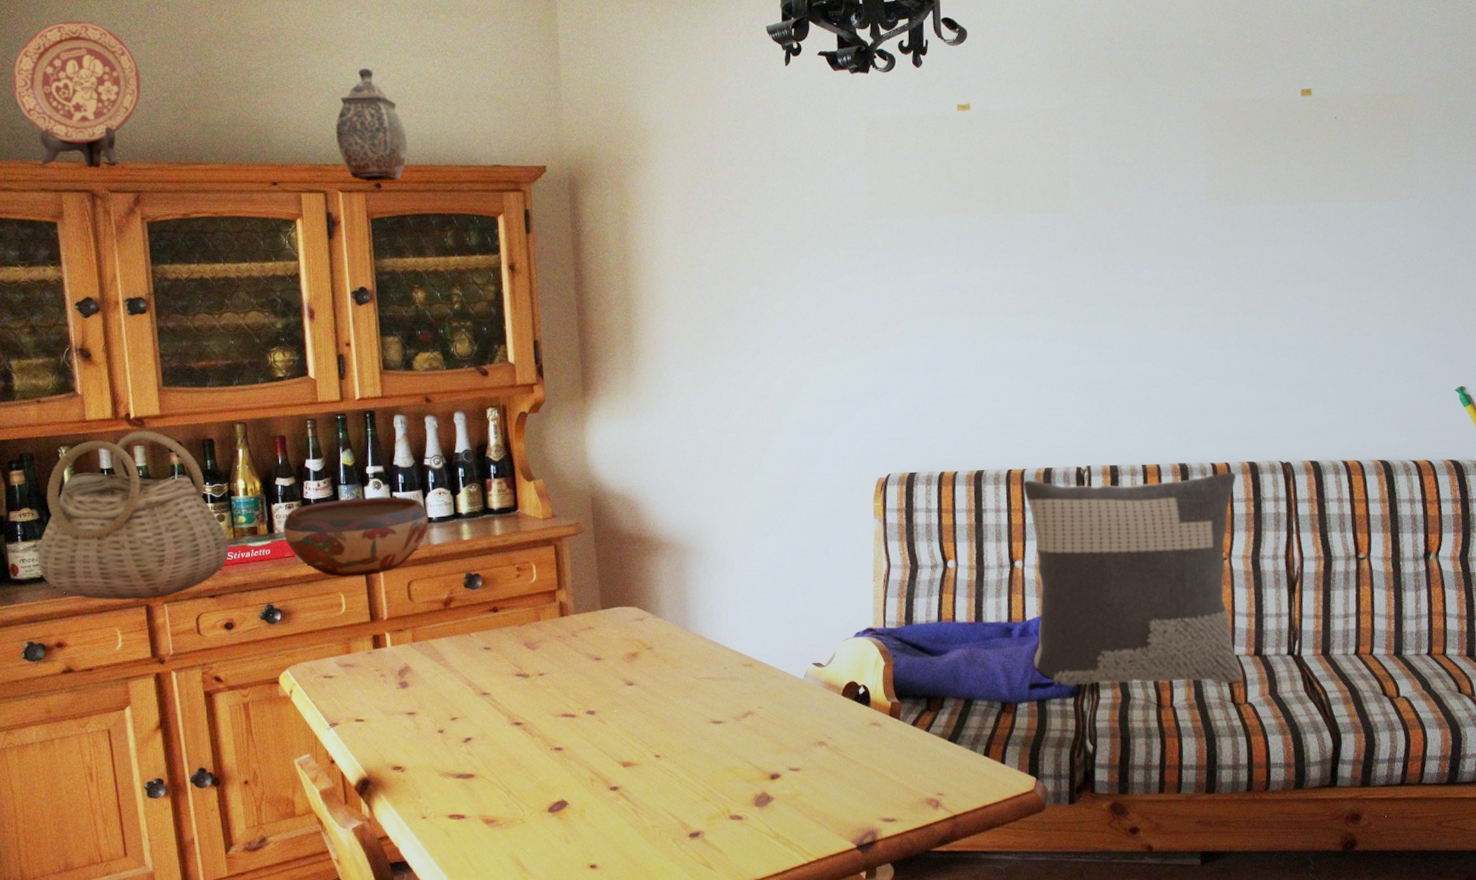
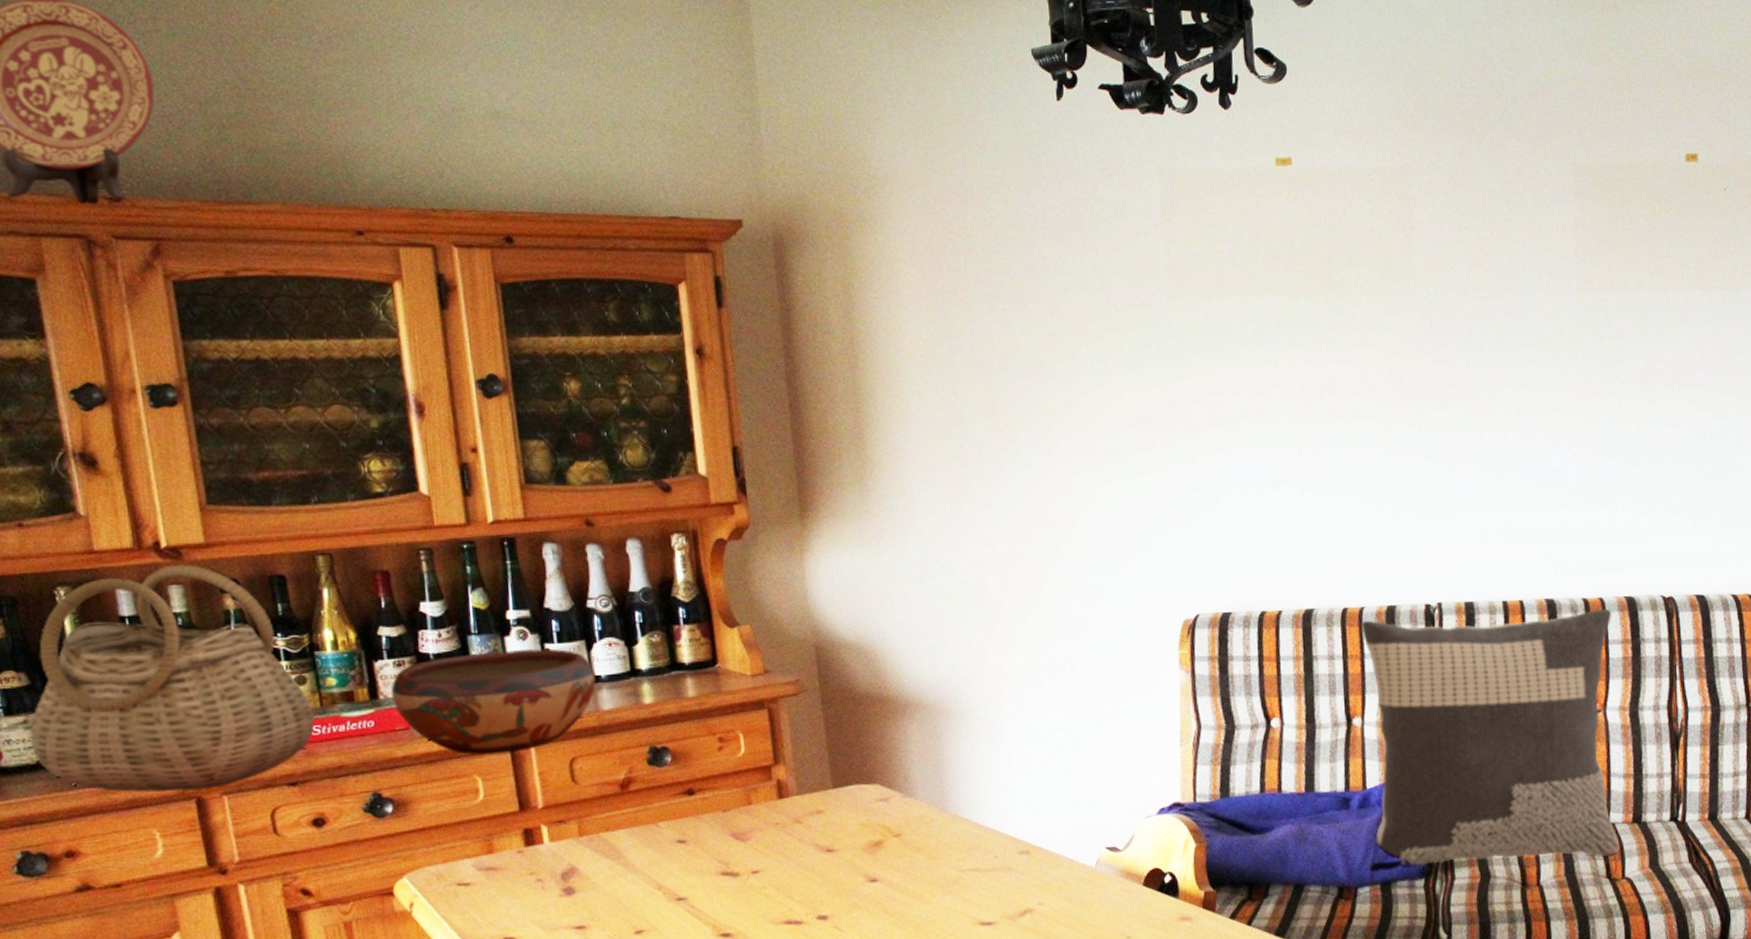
decorative jar: present [335,67,408,182] -> none [444,80,549,235]

